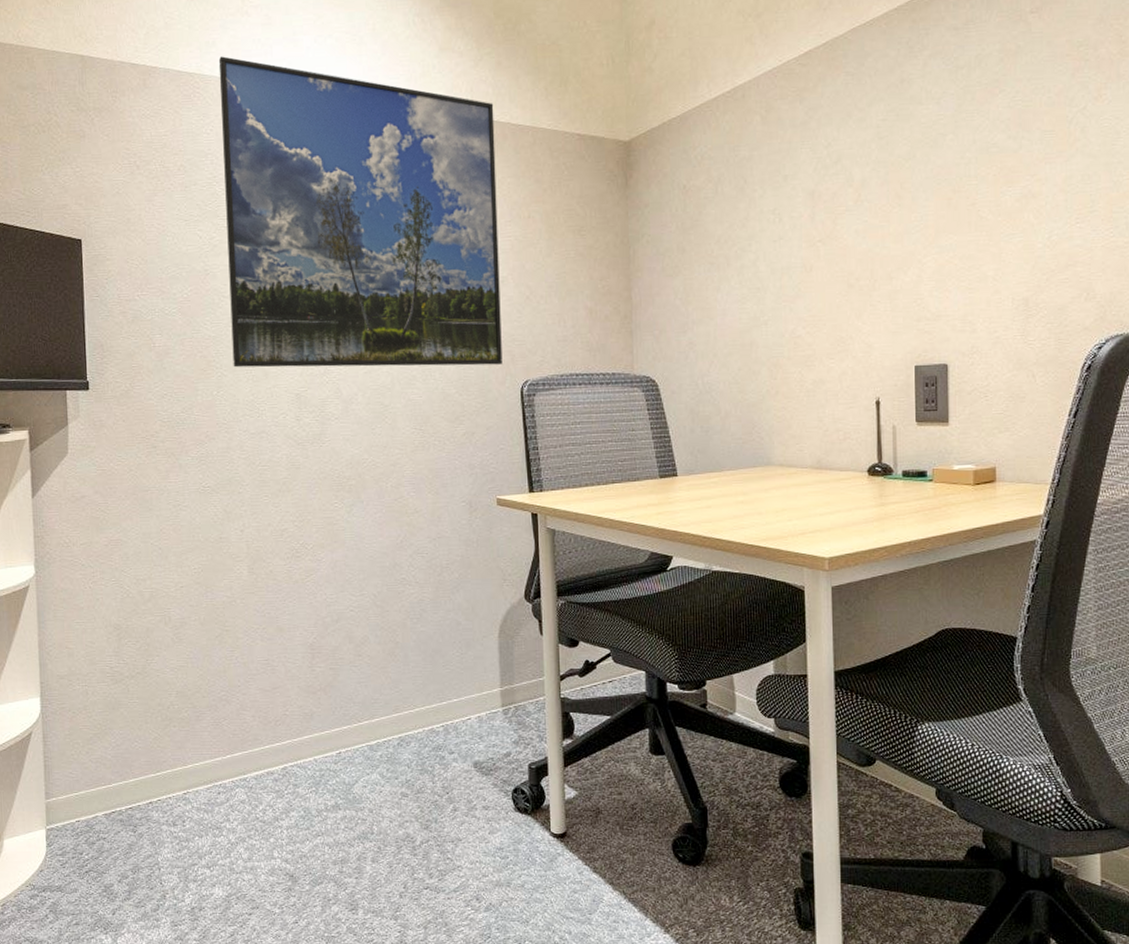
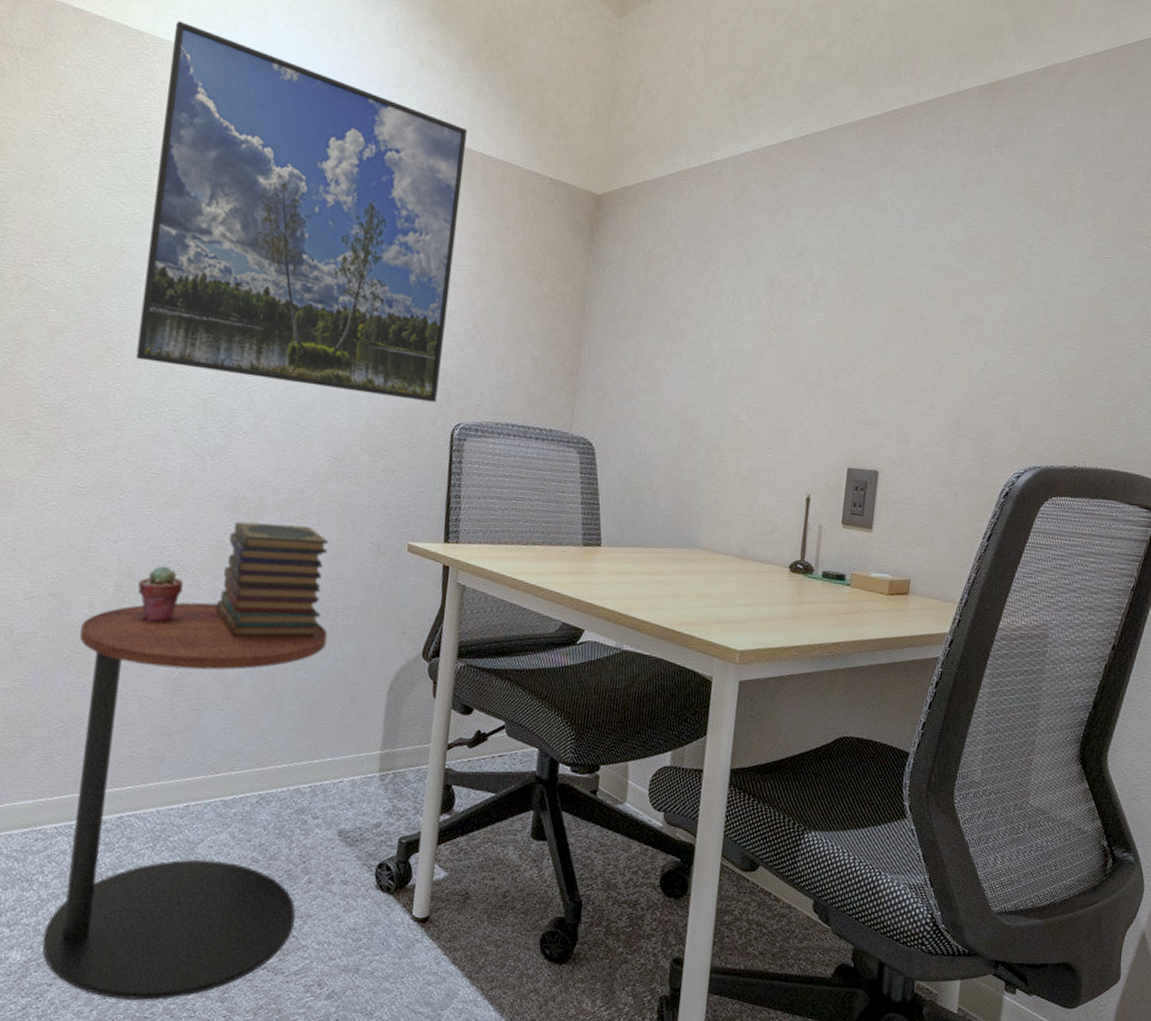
side table: none [226,573,447,922] -> present [42,602,328,1000]
potted succulent: none [267,545,306,597] -> present [137,565,184,623]
book stack: none [336,494,429,603] -> present [215,521,329,639]

